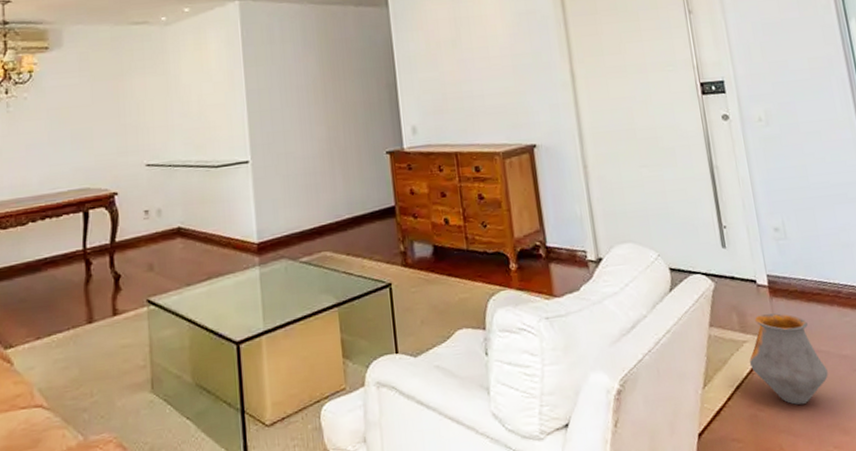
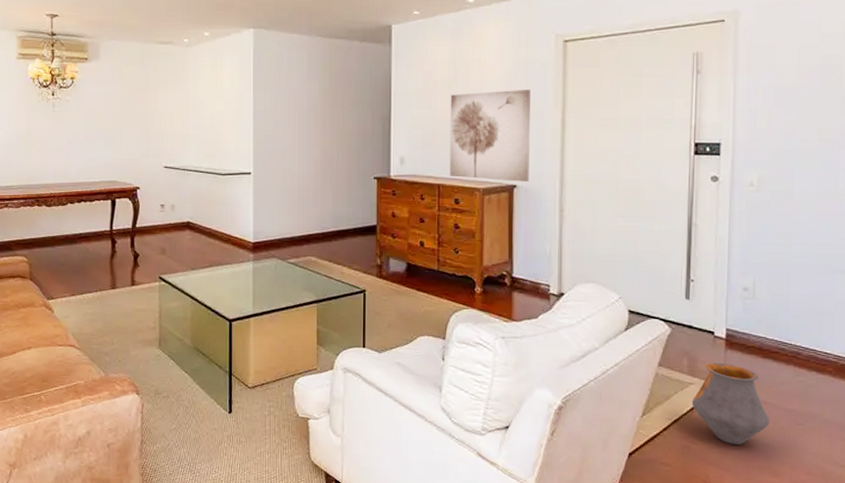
wall art: none [455,42,548,143] -> present [449,89,530,182]

